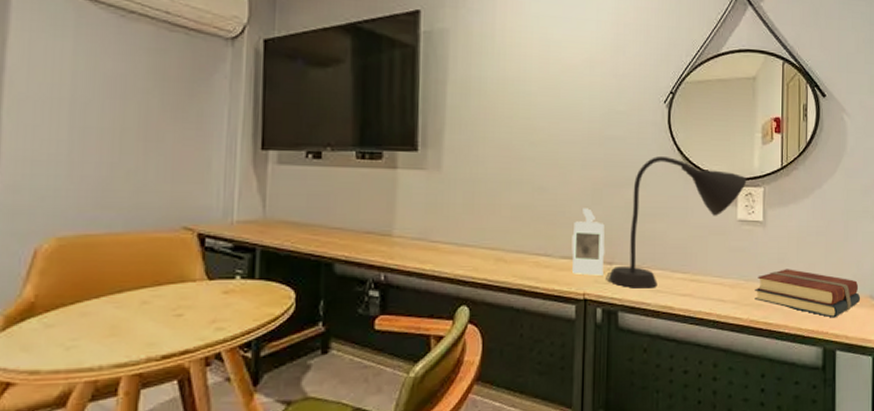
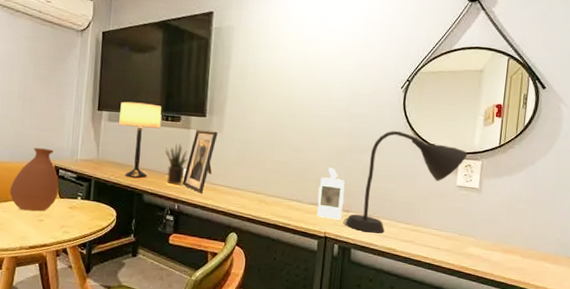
vase: none [126,208,206,303] -> present [9,147,59,212]
table lamp: none [292,135,356,242] -> present [118,101,162,179]
potted plant: none [362,189,396,246] -> present [164,143,188,184]
picture frame: none [390,169,435,255] -> present [182,130,218,193]
books: present [755,269,861,318] -> none [466,228,562,272]

